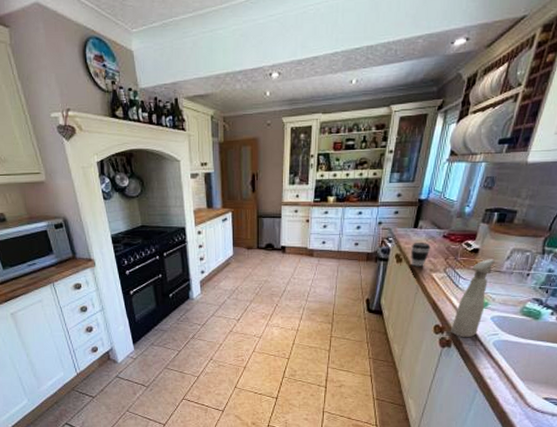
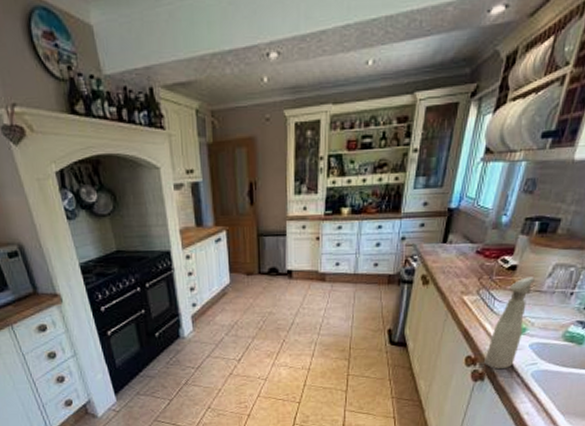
coffee cup: present [411,243,431,267] -> none [439,260,462,289]

